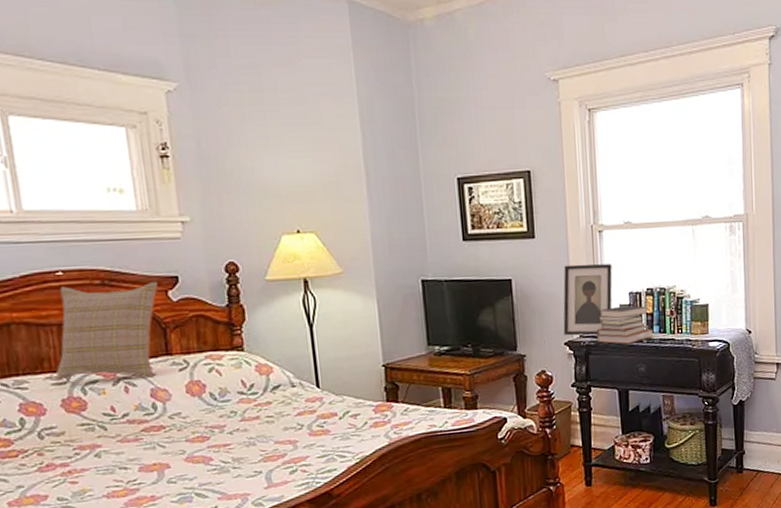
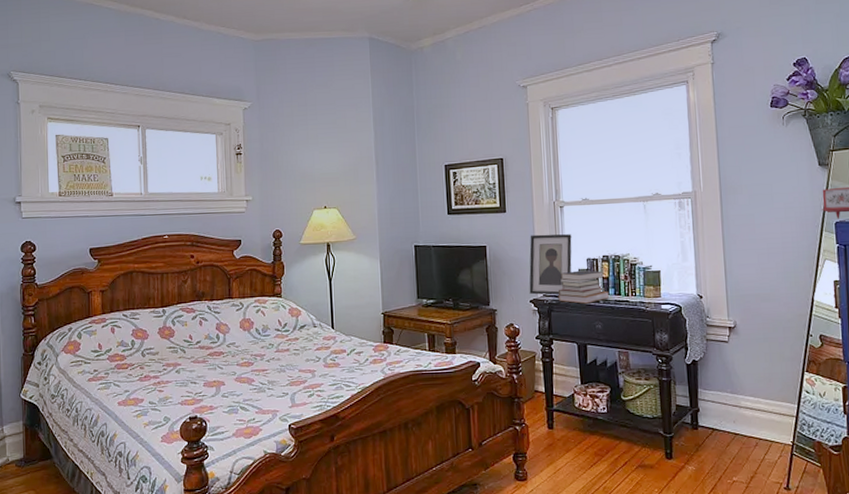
pillow: present [55,281,158,381] -> none [157,243,227,315]

